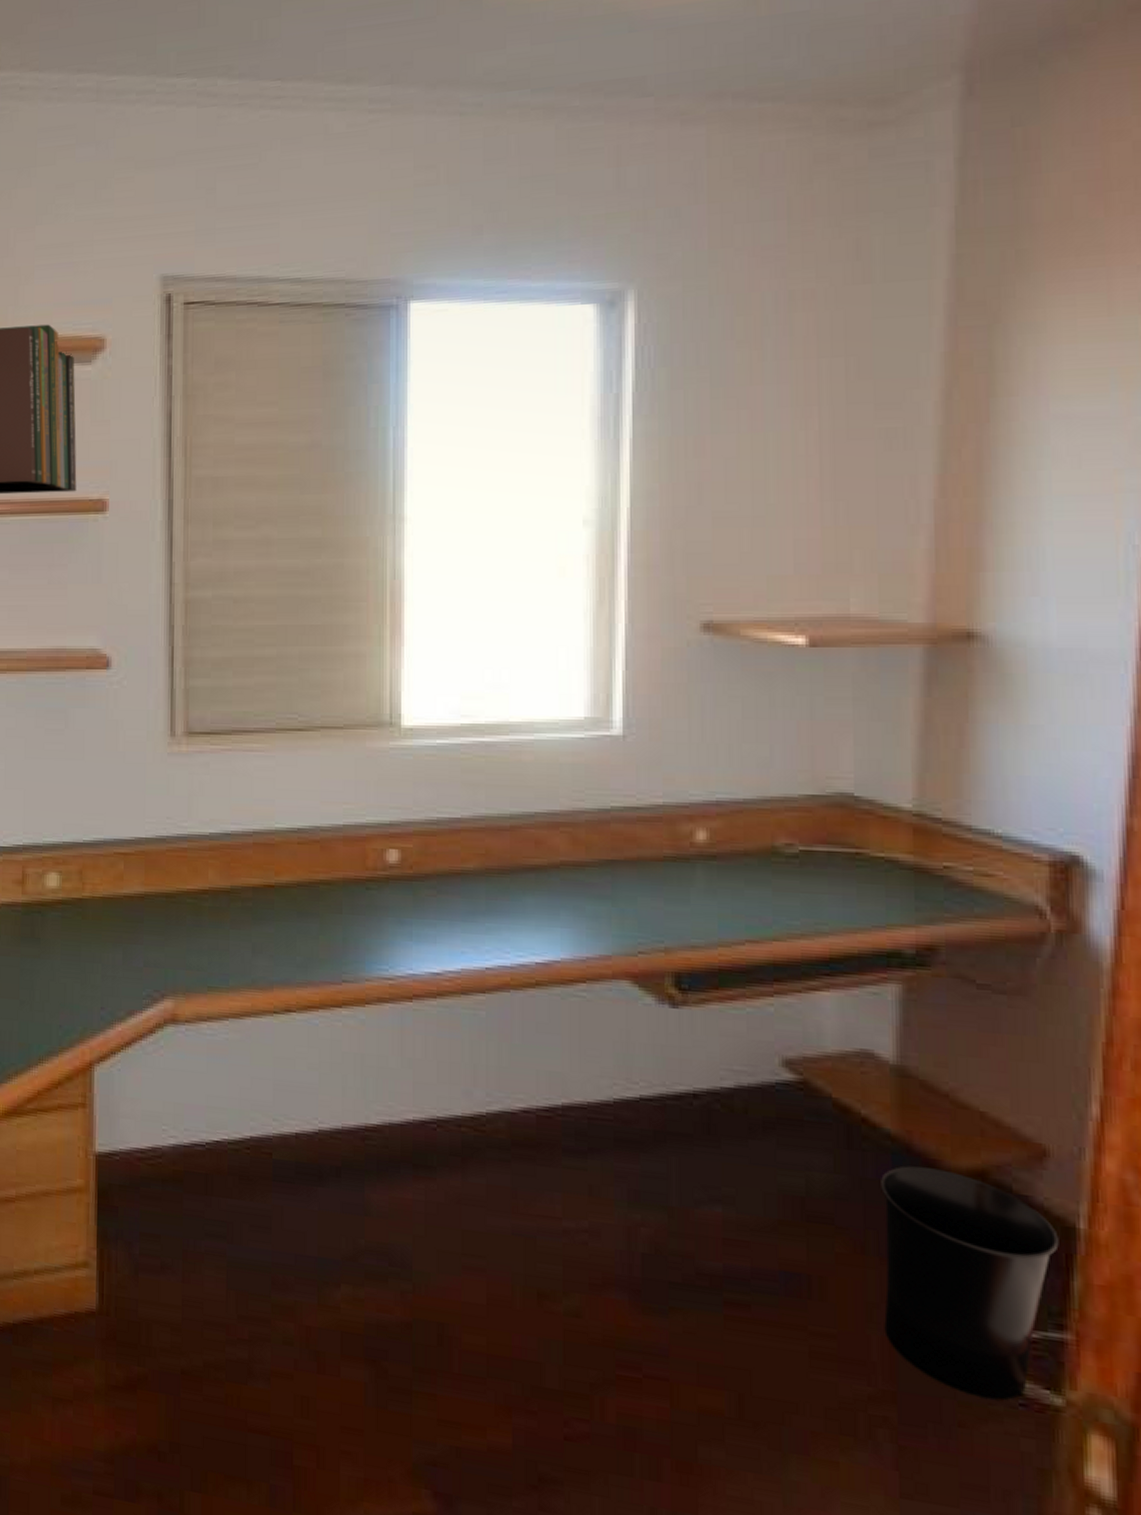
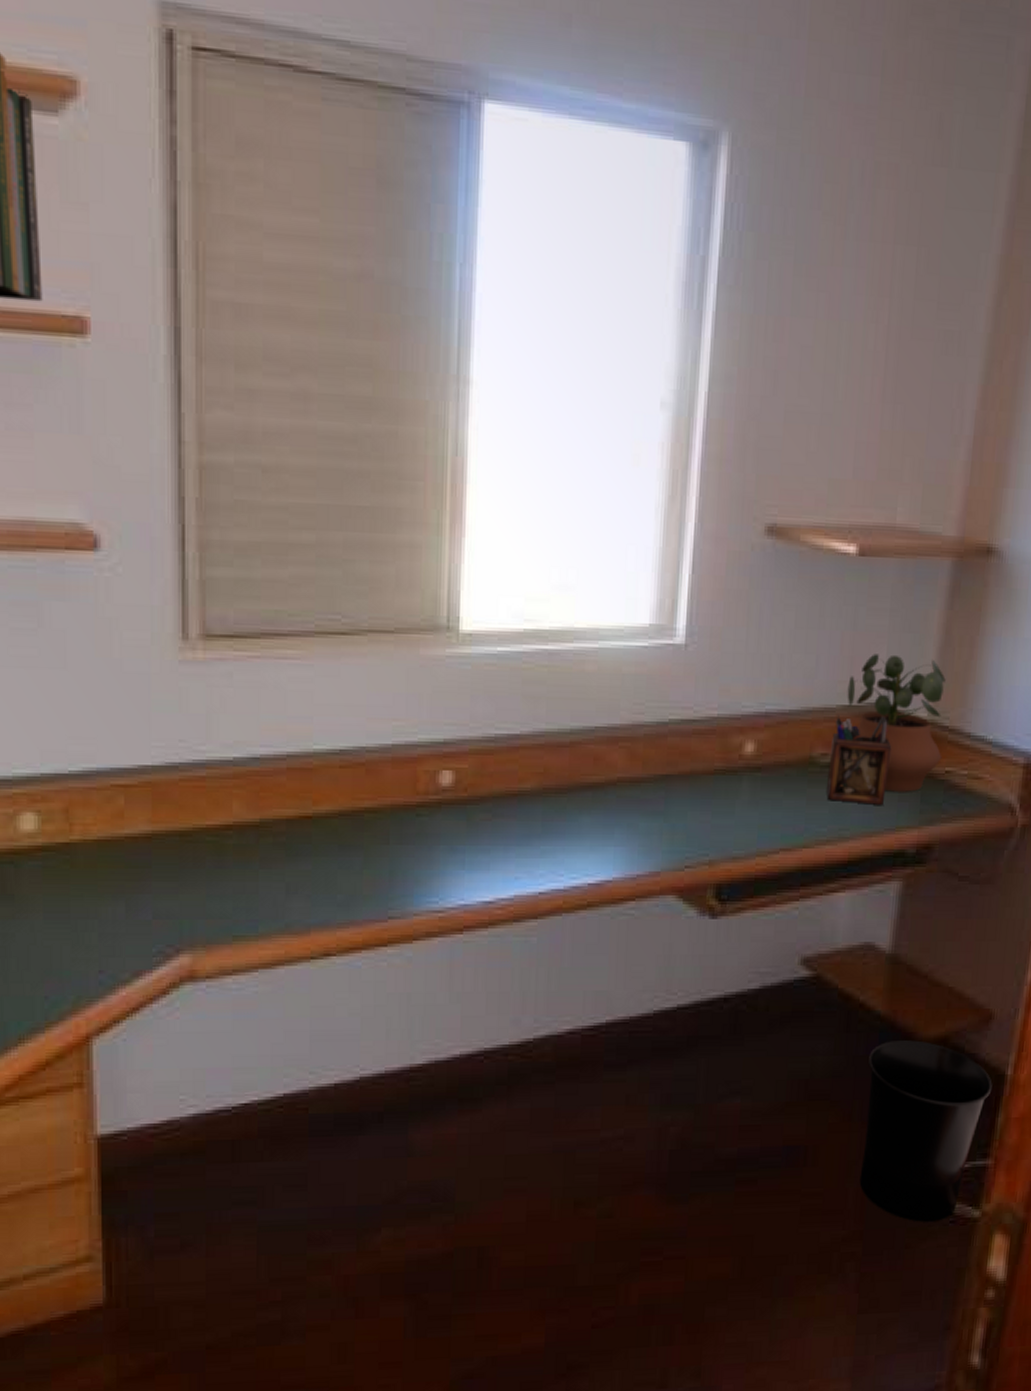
desk organizer: none [794,805,872,900] -> present [826,715,892,805]
potted plant: none [810,743,937,887] -> present [847,654,946,792]

